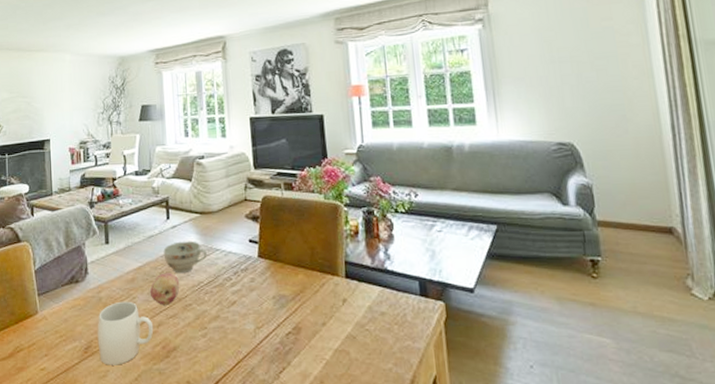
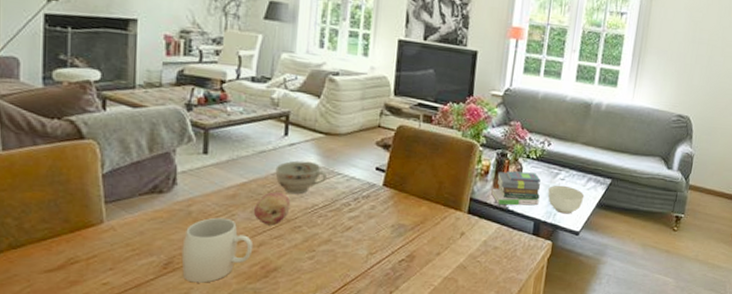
books: none [365,227,419,266] -> present [491,171,541,206]
bowl: none [426,237,470,269] -> present [547,185,585,214]

